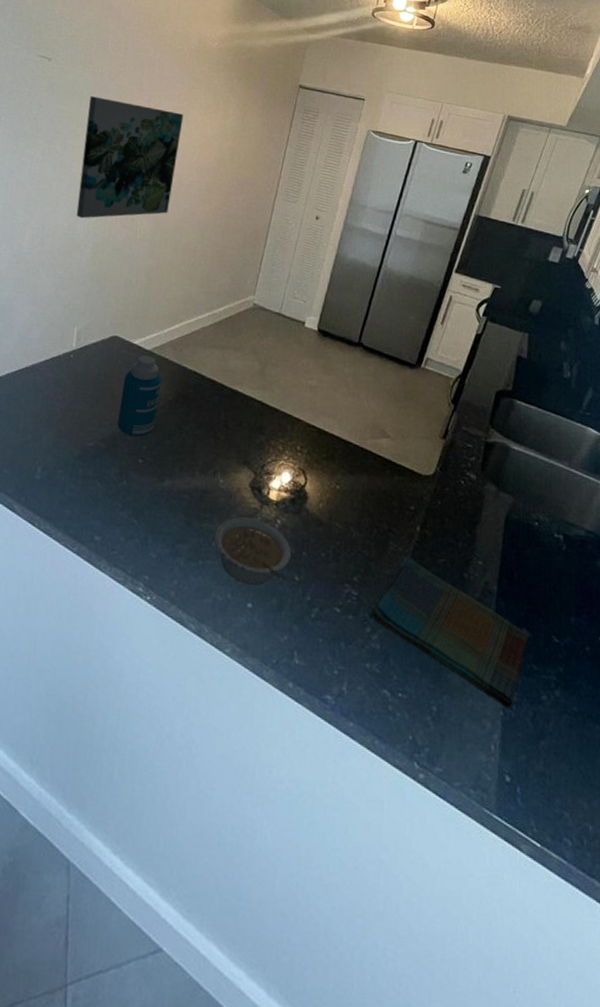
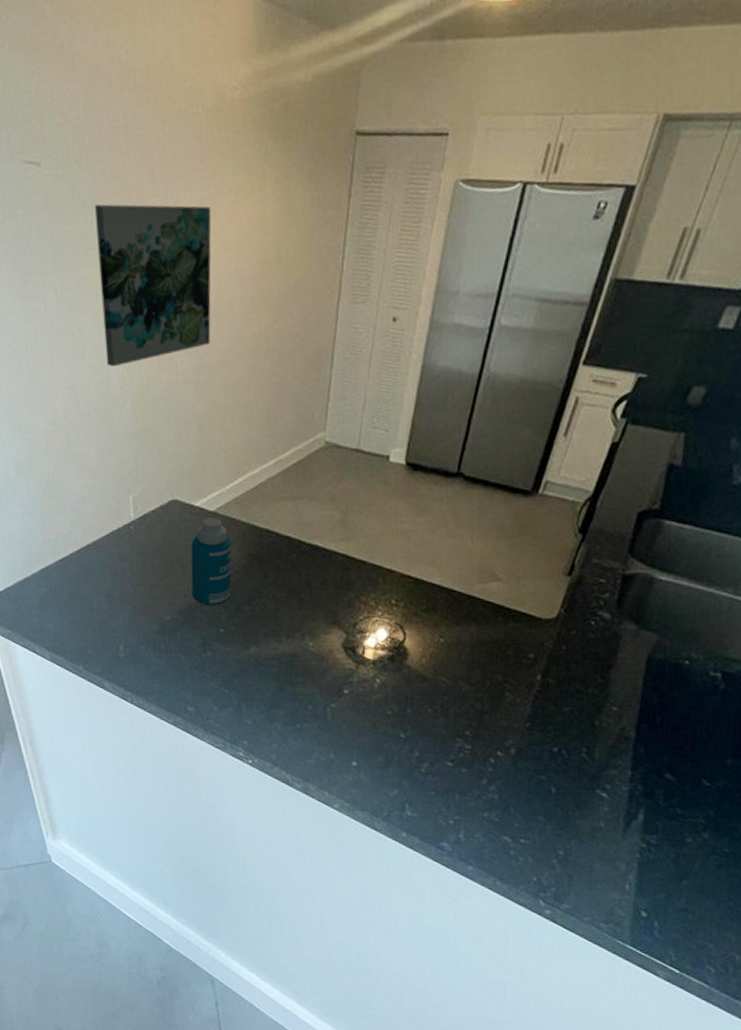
legume: present [214,517,291,585] -> none [309,679,394,744]
dish towel: present [369,557,530,709] -> none [485,708,674,851]

